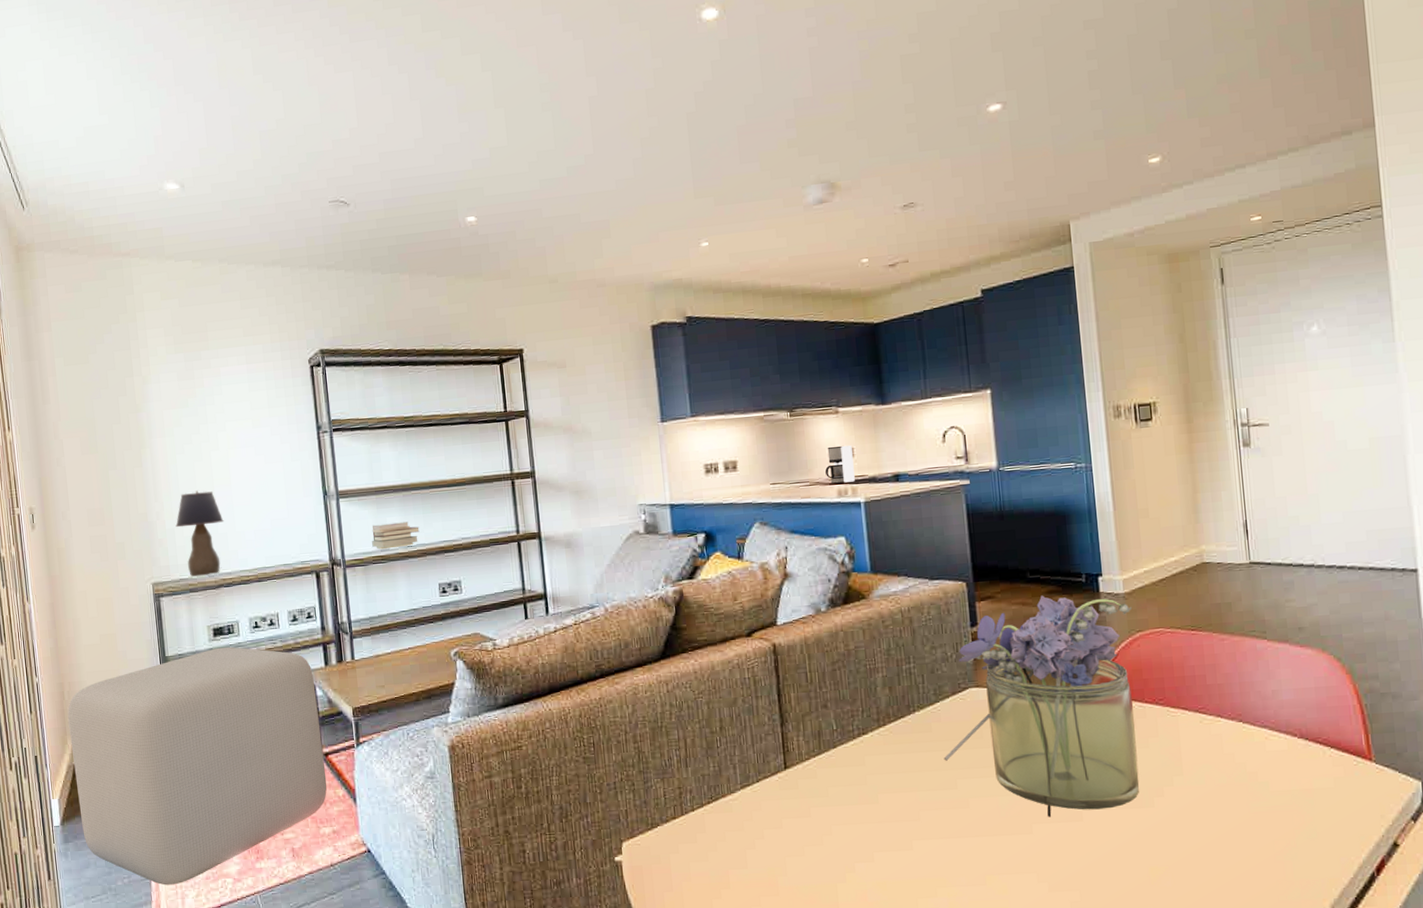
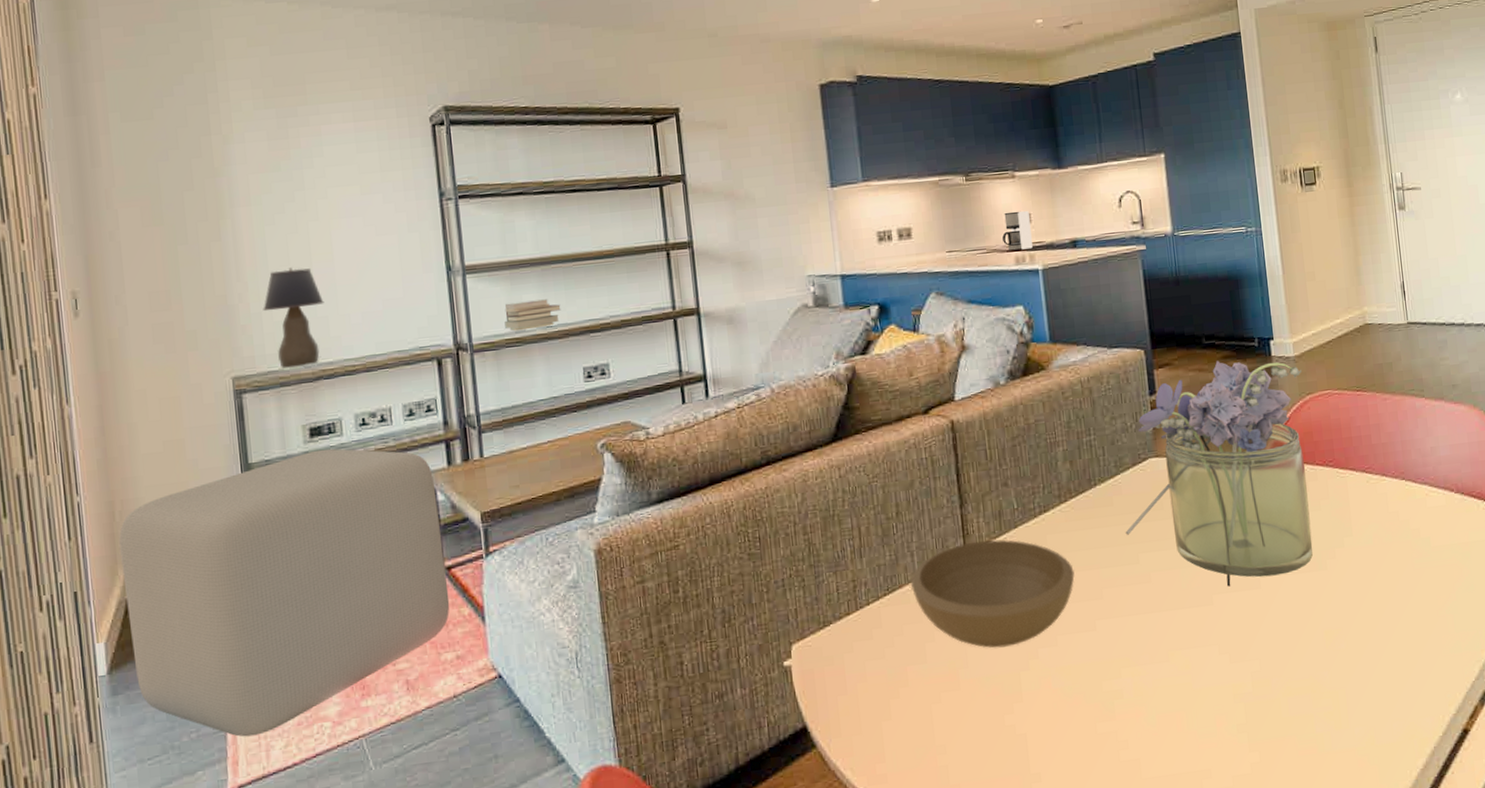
bowl: none [732,758,892,860] -> present [910,539,1075,648]

